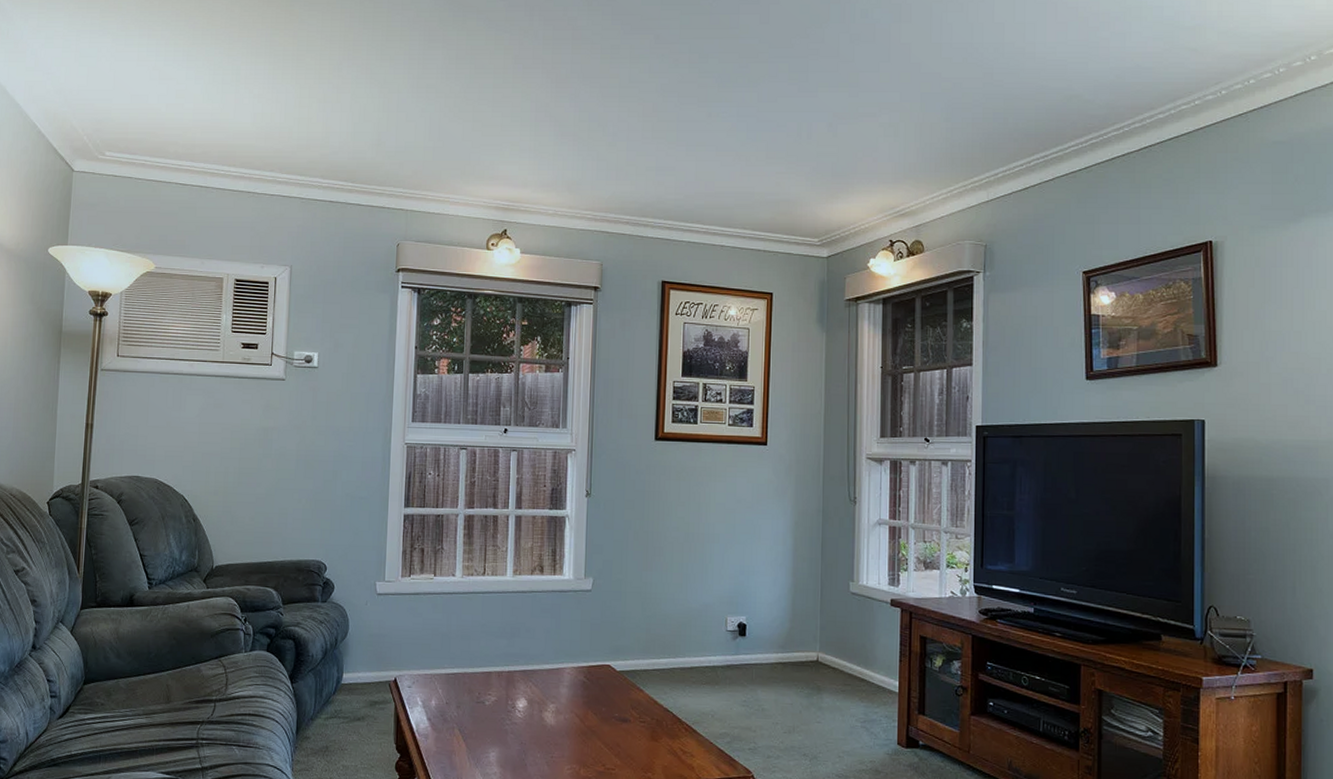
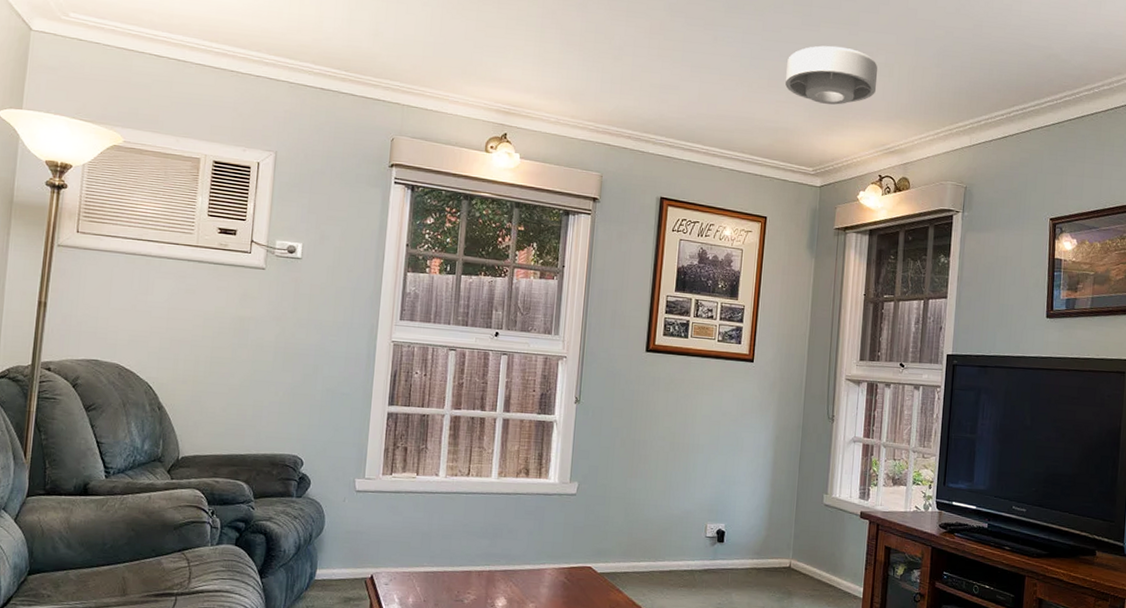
ceiling light: none [785,110,882,171] -> present [785,45,878,105]

